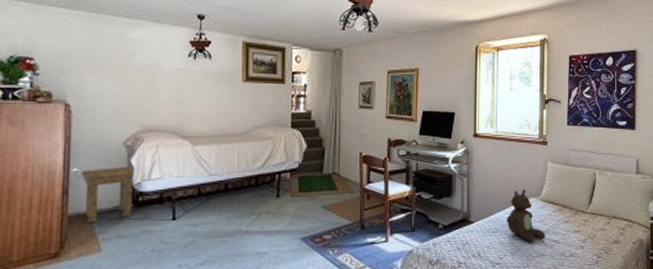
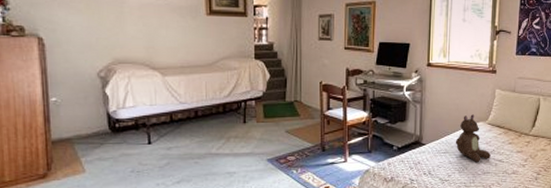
side table: present [81,166,135,223] -> none [60,96,111,148]

